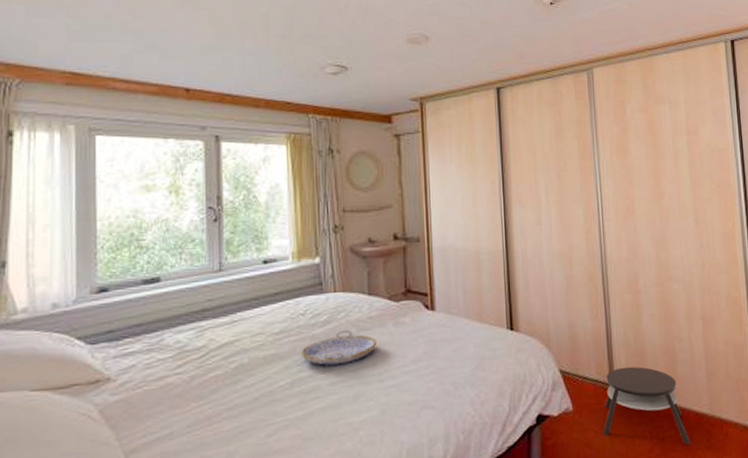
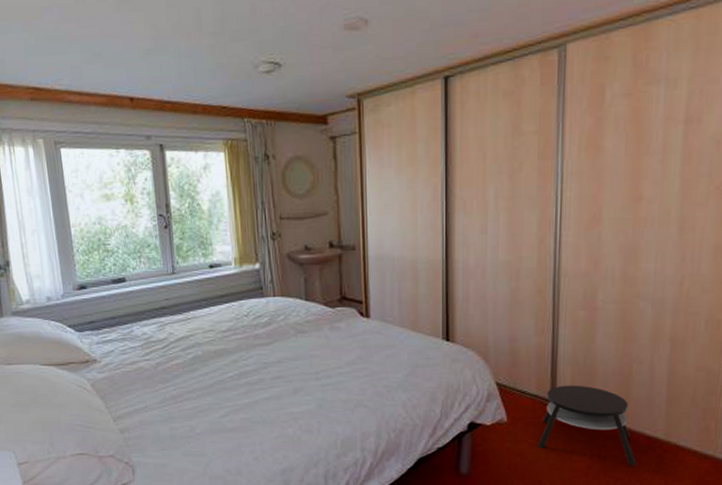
serving tray: present [301,330,377,366] -> none [246,331,314,362]

